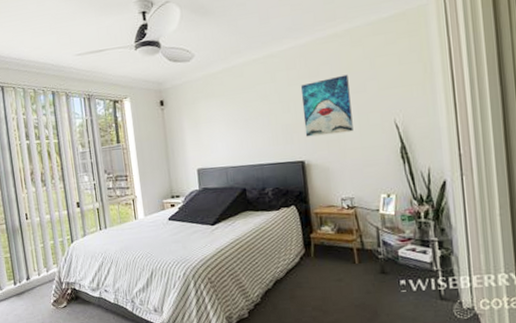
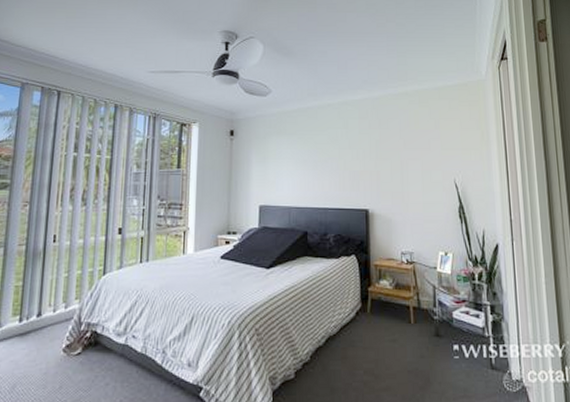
wall art: present [300,74,354,137] -> none [370,131,417,186]

